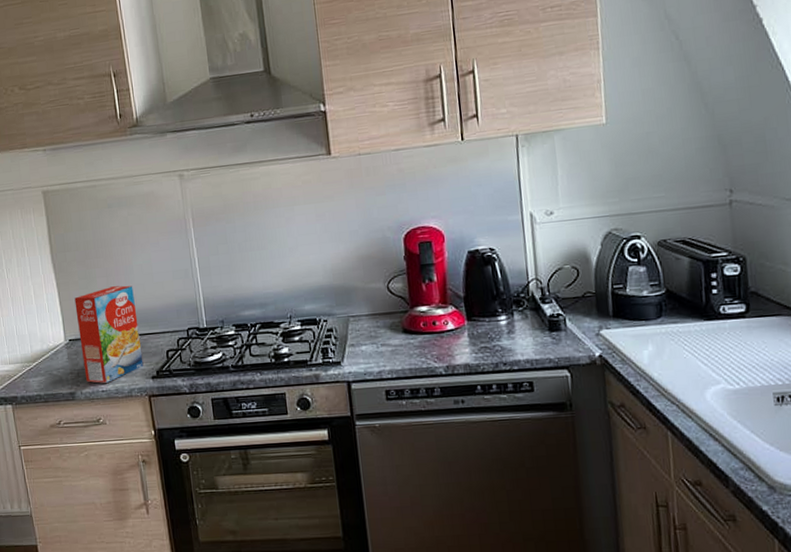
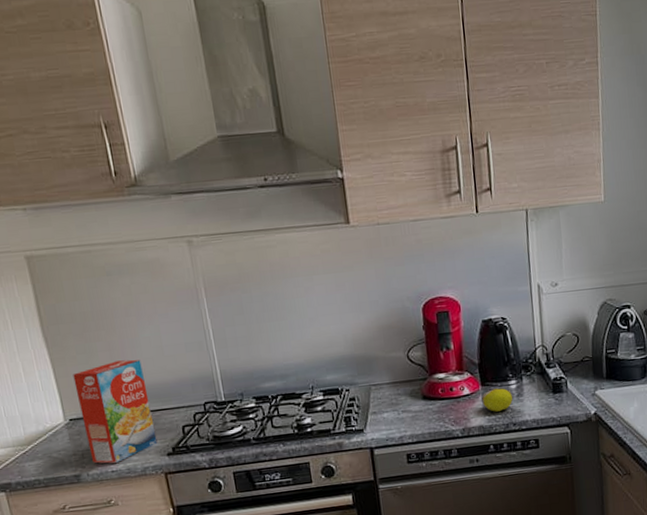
fruit: none [467,323,503,349] -> present [481,388,513,412]

